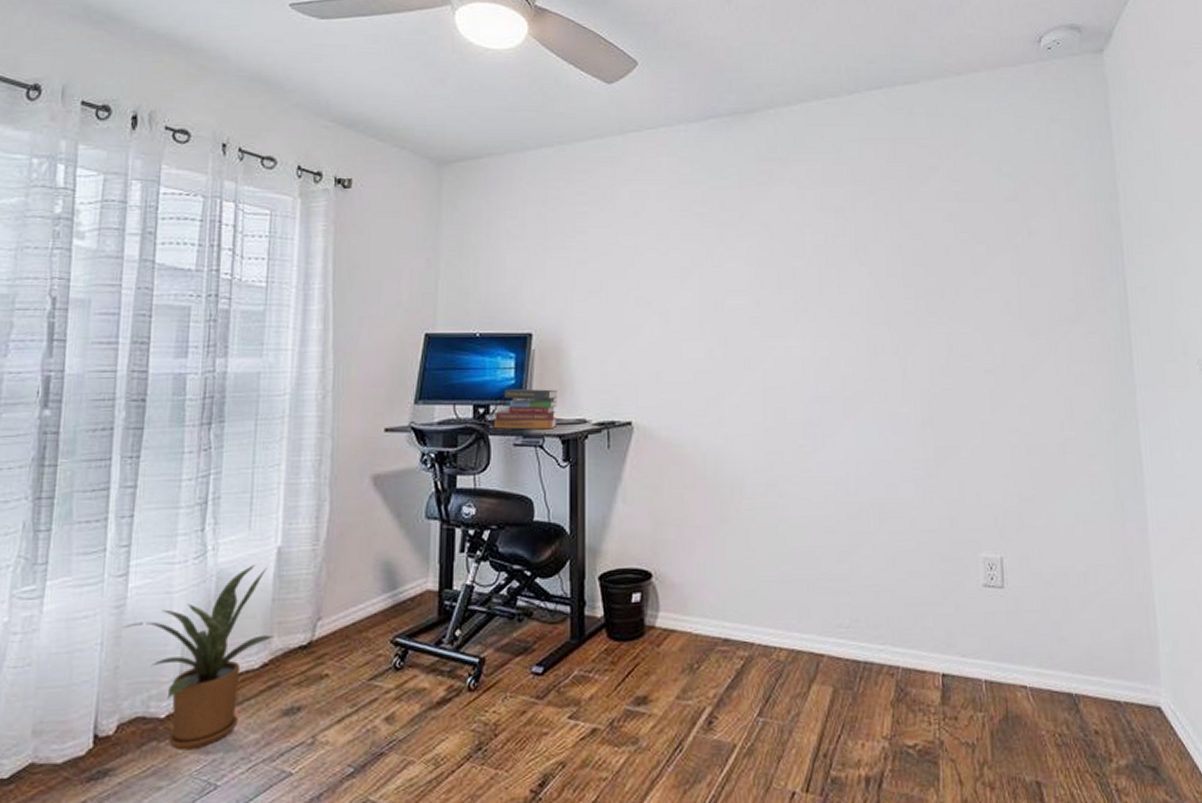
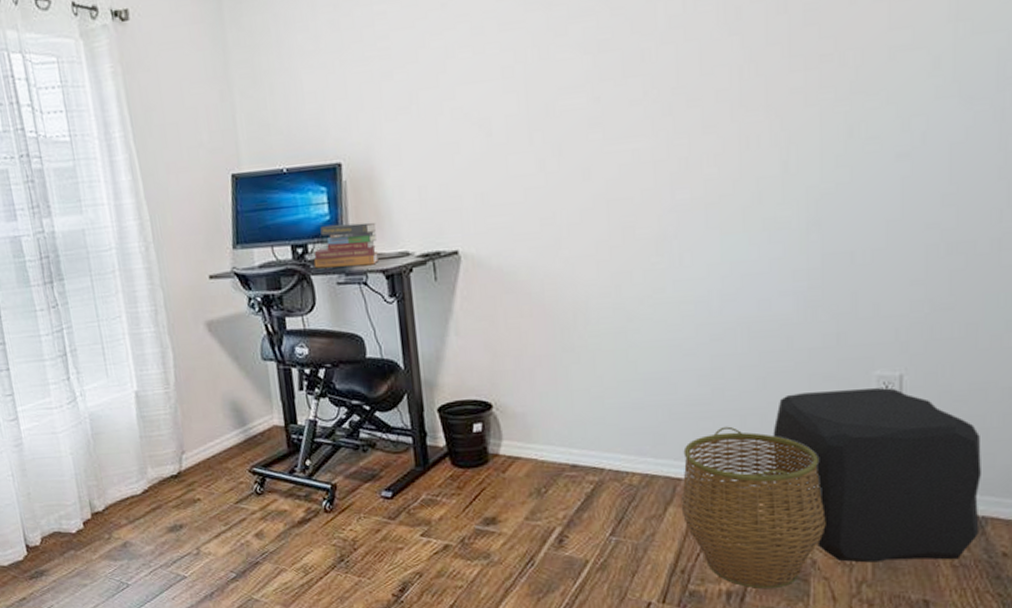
house plant: present [122,565,274,750] -> none [25,408,148,558]
basket: none [823,602,950,773] -> present [680,426,826,588]
pouf: none [902,569,1075,743] -> present [773,388,981,563]

